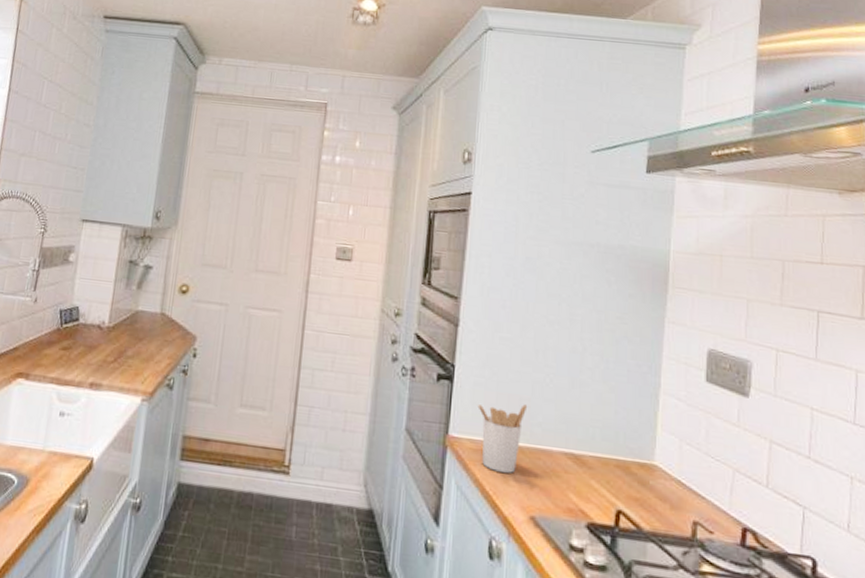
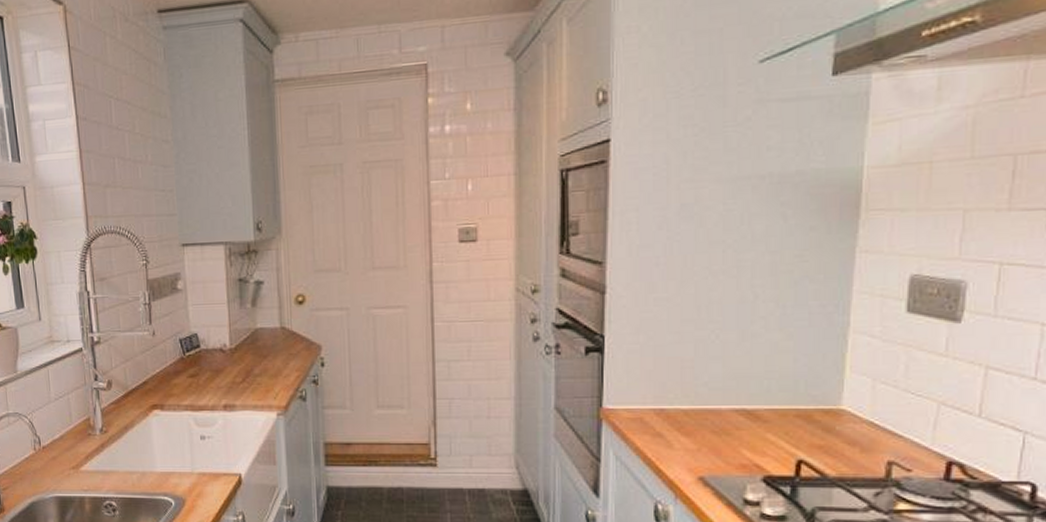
utensil holder: present [478,404,528,473] -> none [633,366,691,437]

